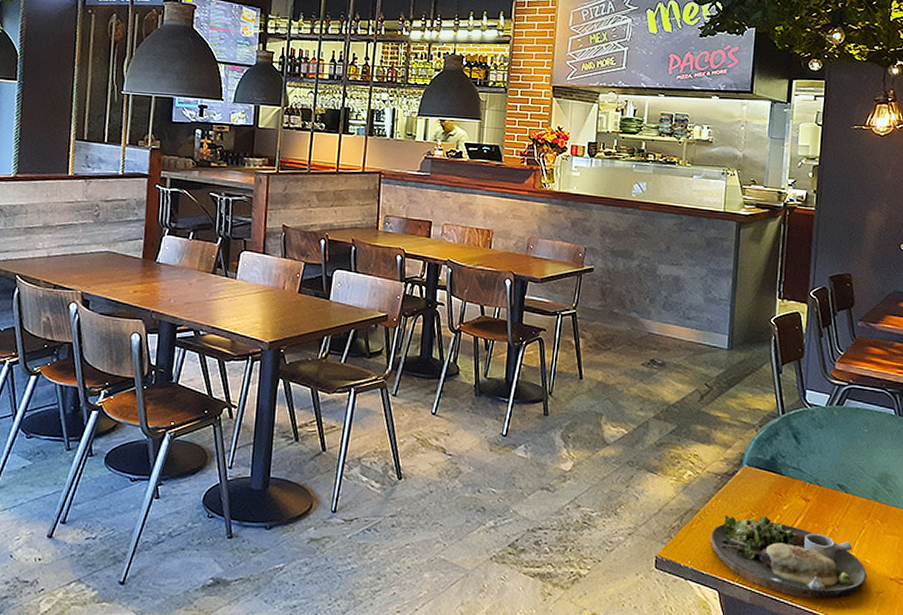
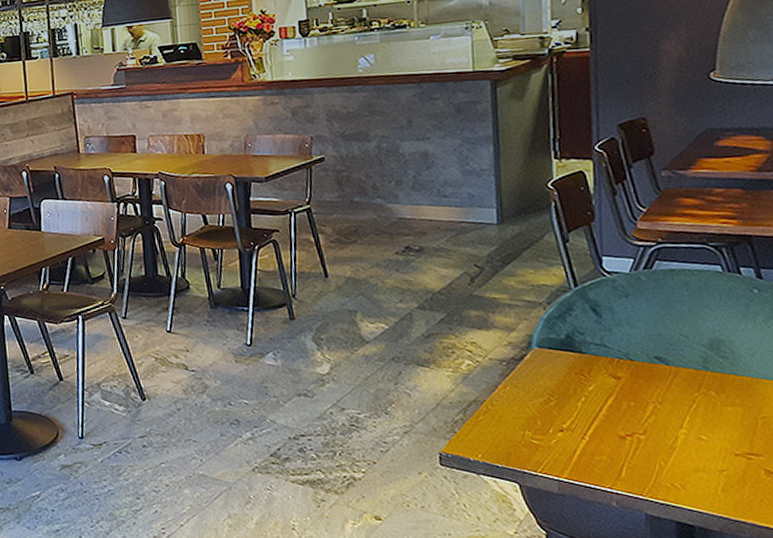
dinner plate: present [710,514,867,599] -> none [502,400,704,484]

